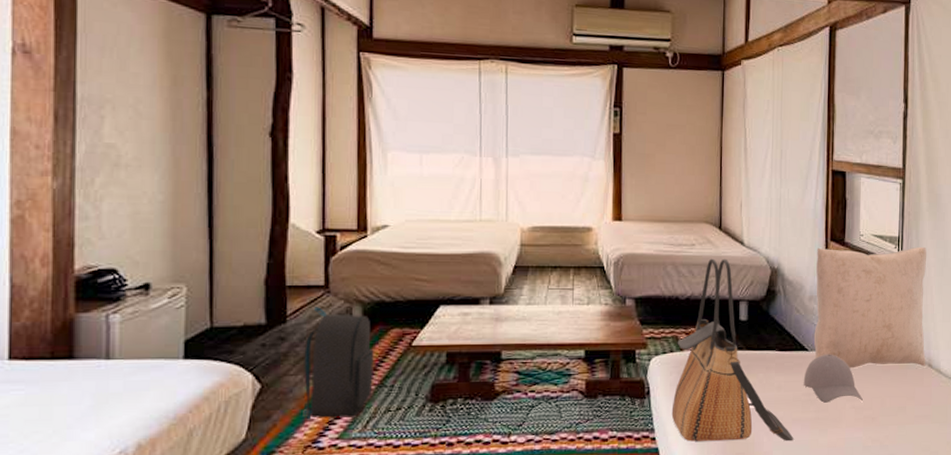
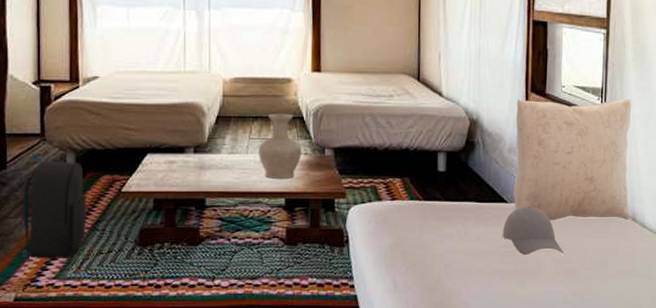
vase: none [557,262,602,330] -> present [259,113,302,179]
tote bag: present [671,258,794,442] -> none [370,109,492,293]

